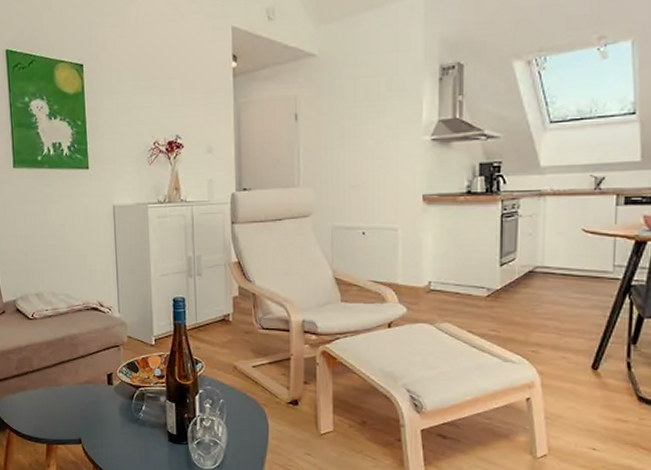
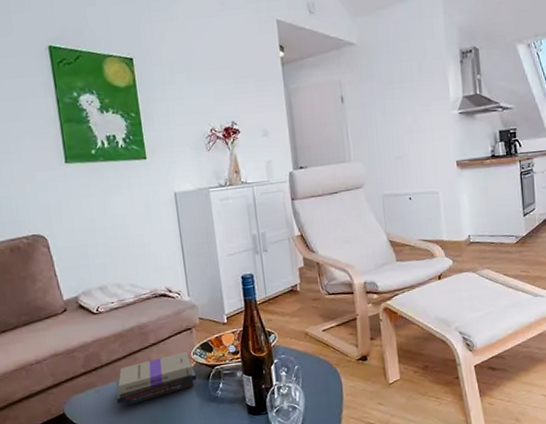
books: none [44,368,121,413] -> present [115,351,197,406]

